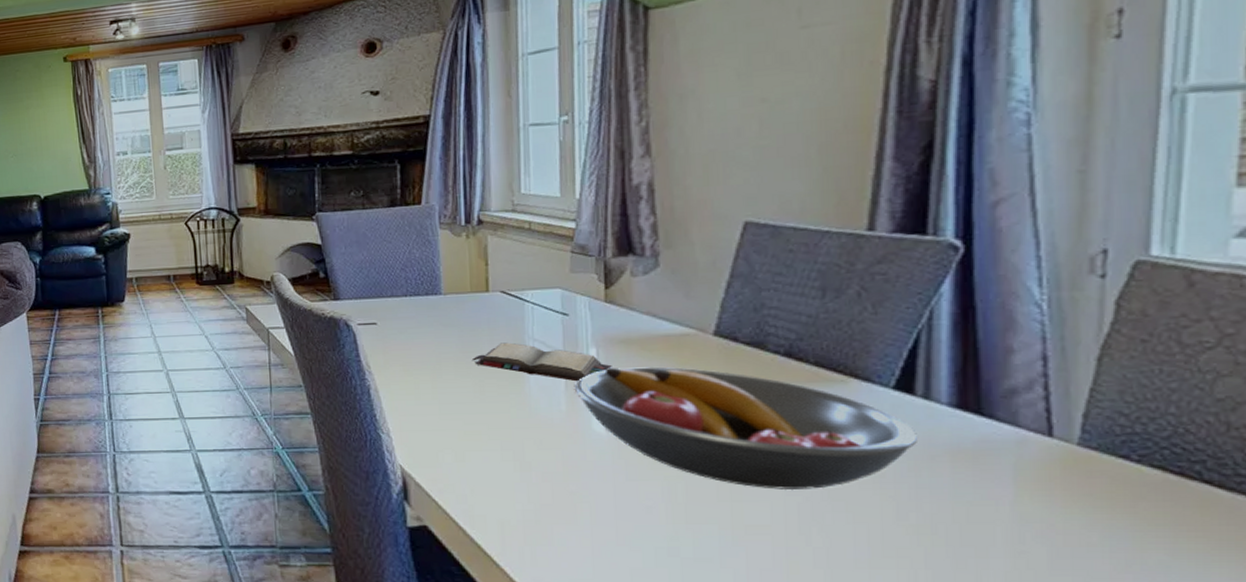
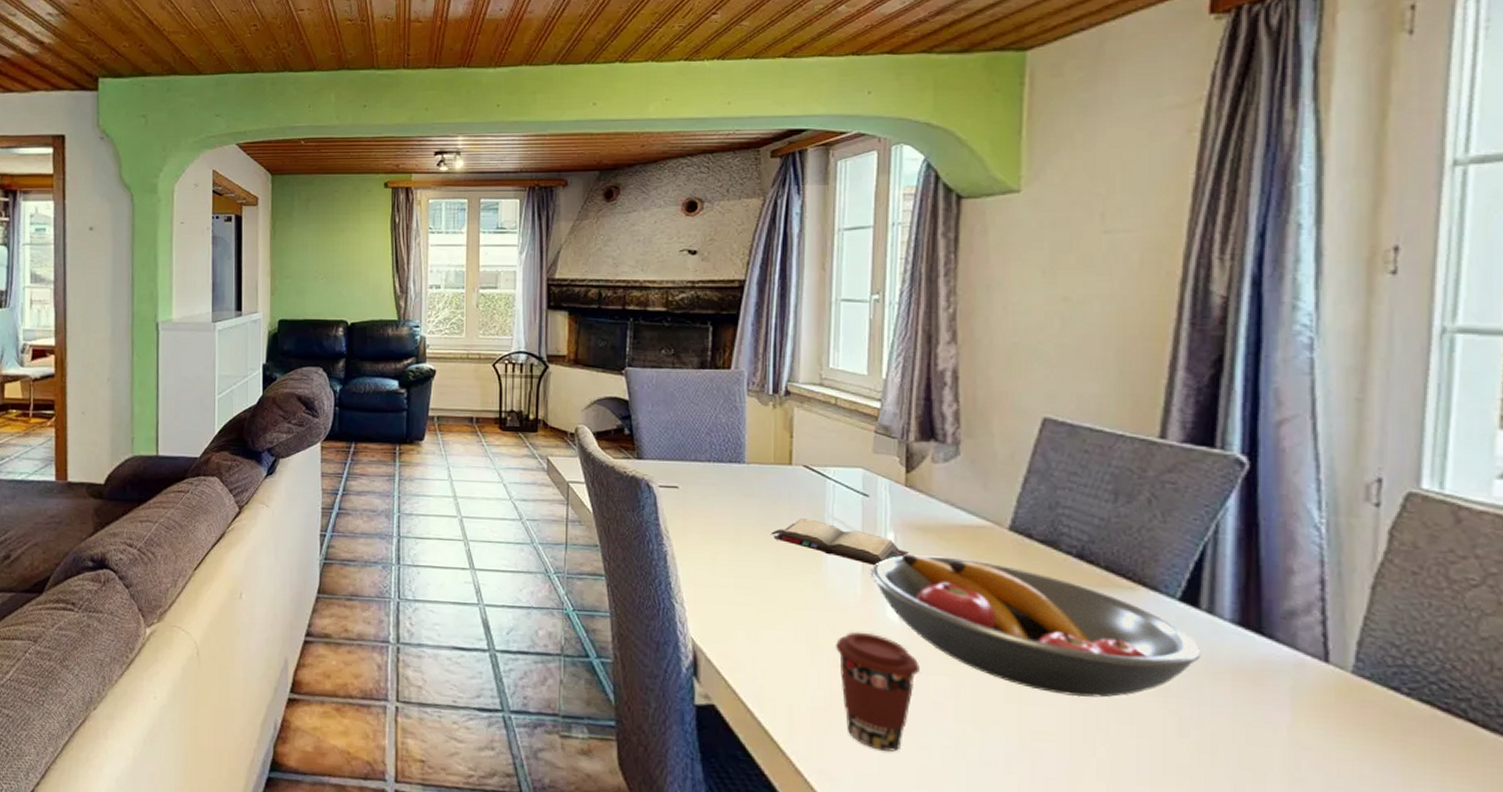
coffee cup: none [542,446,629,556] -> present [835,632,919,752]

